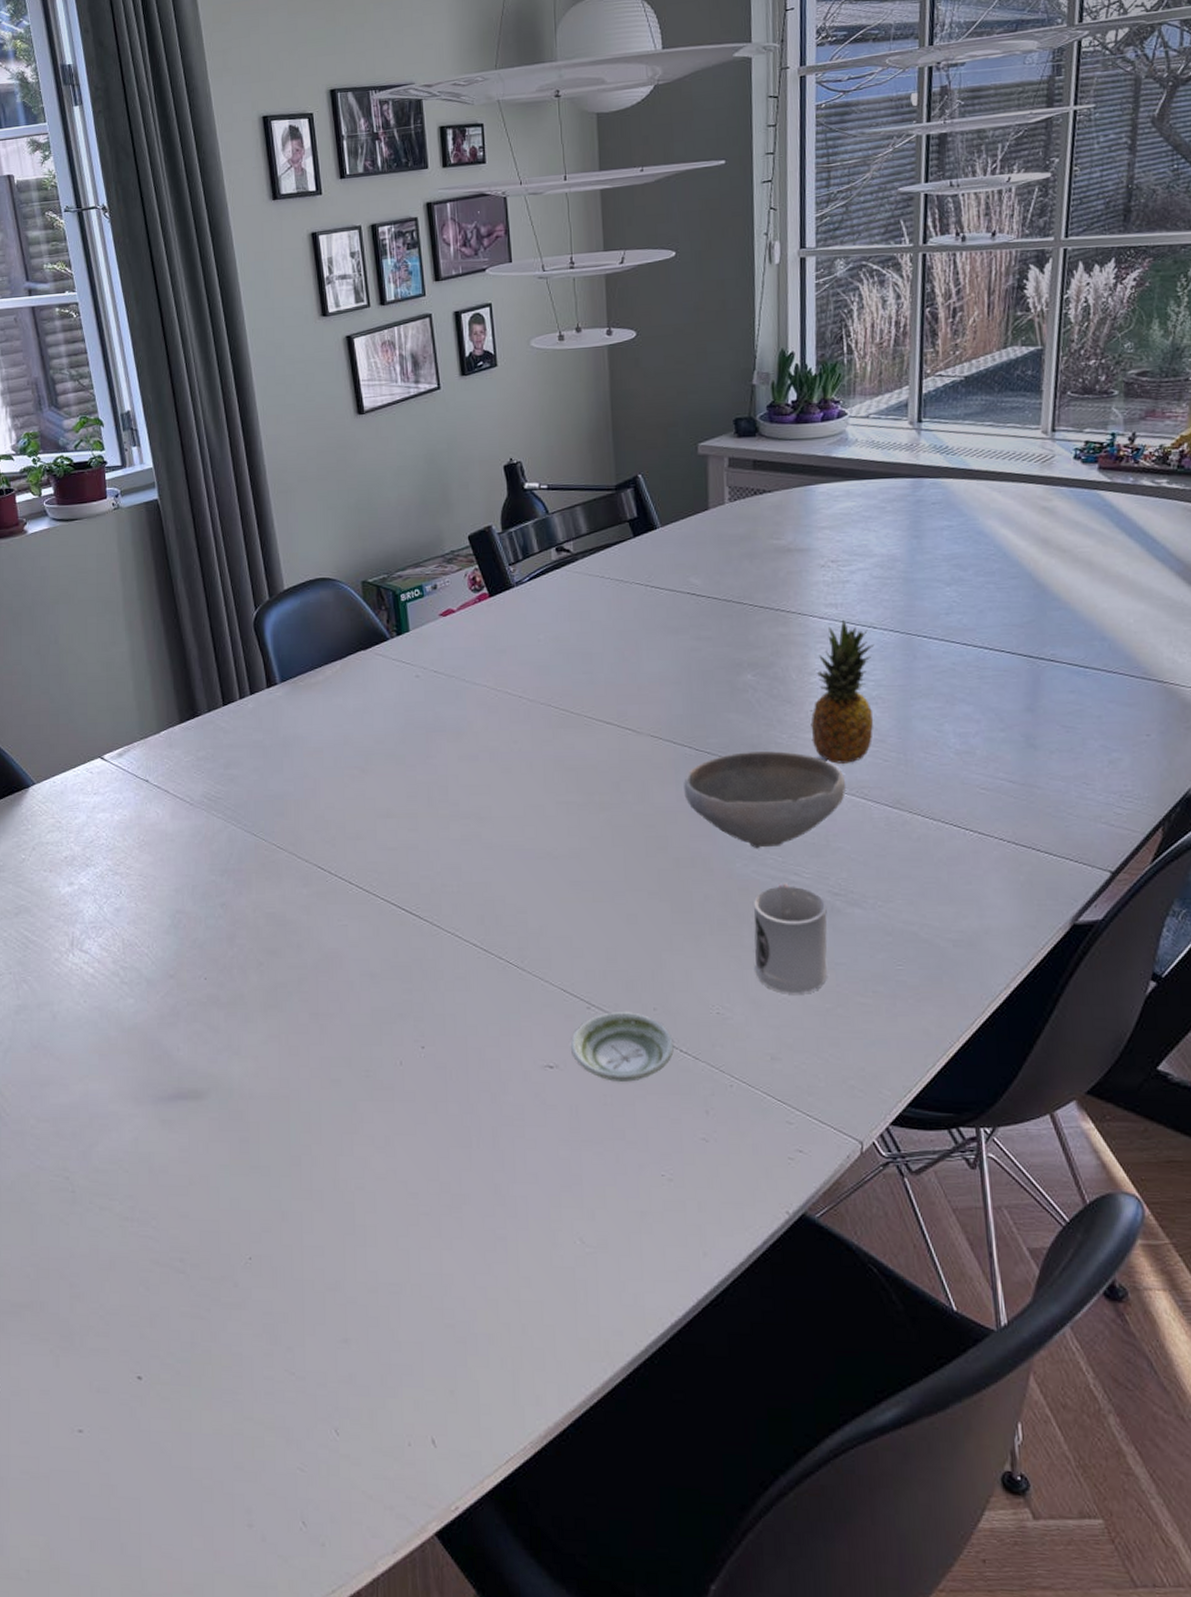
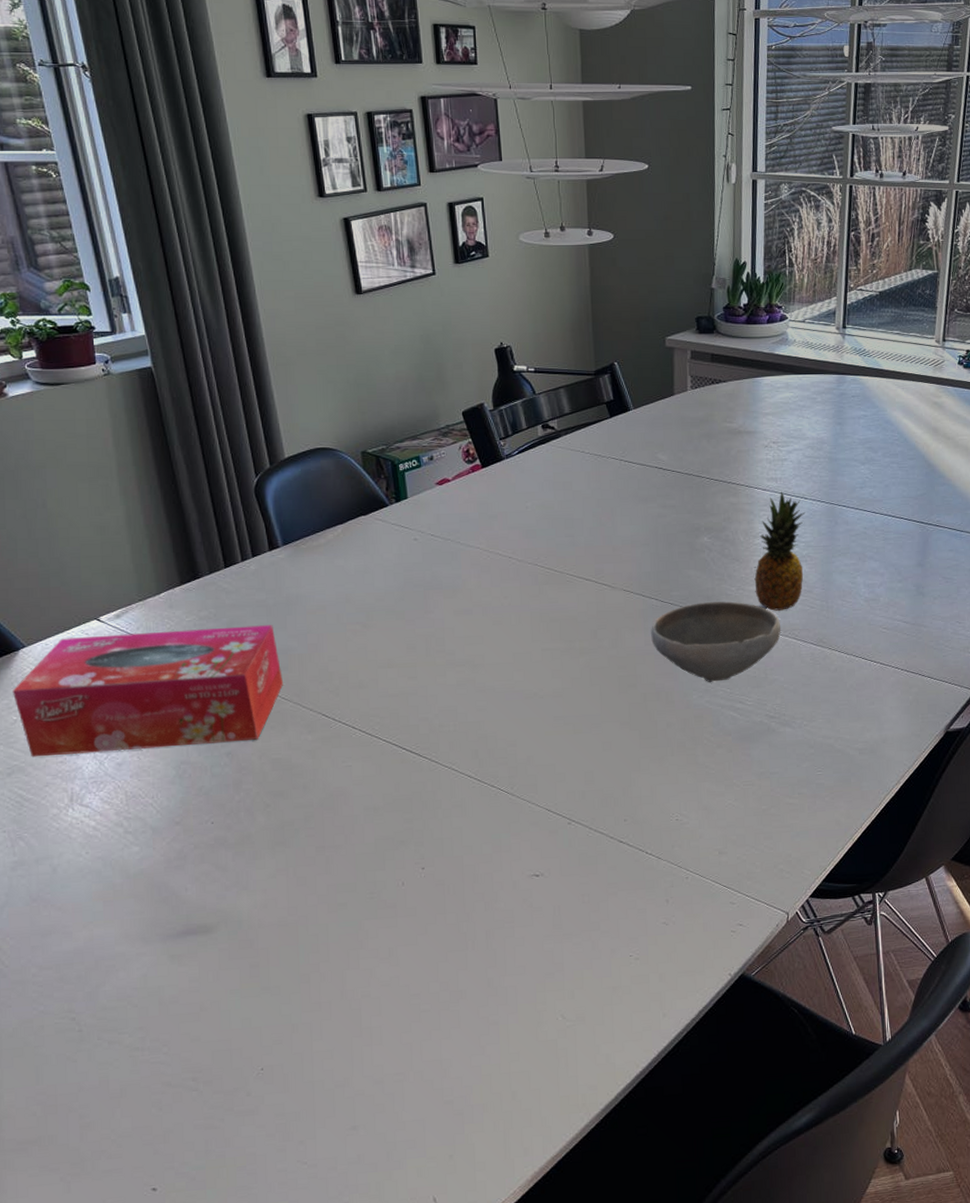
tissue box: none [21,767,278,898] -> present [12,625,283,757]
saucer: present [570,1012,674,1082] -> none [553,824,641,883]
cup: present [754,883,828,994] -> none [707,710,765,800]

